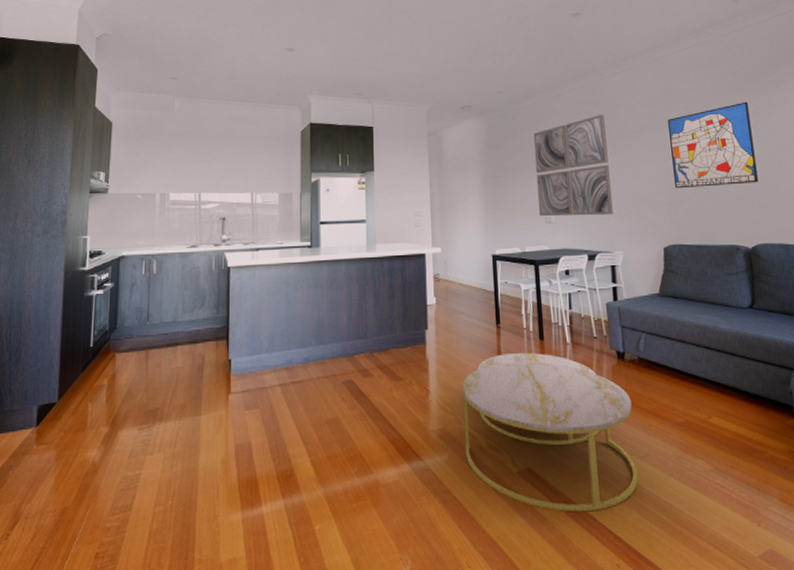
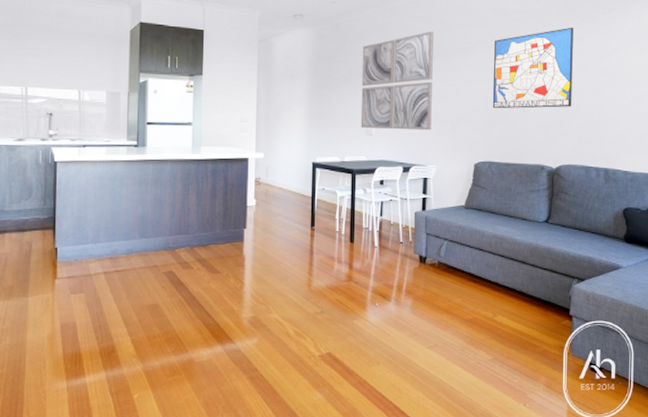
coffee table: present [462,353,639,513] -> none [273,253,427,390]

